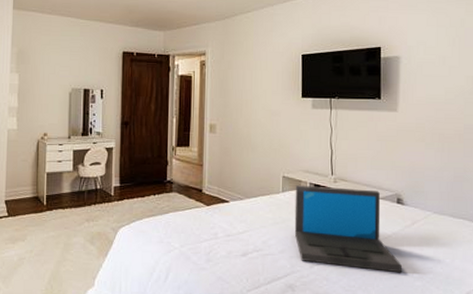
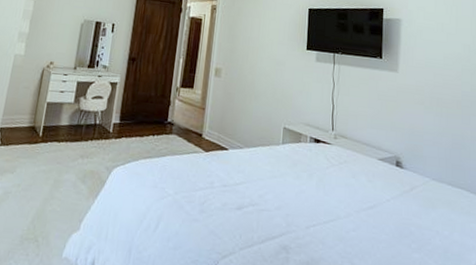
laptop: present [294,185,402,273] -> none [292,138,400,243]

